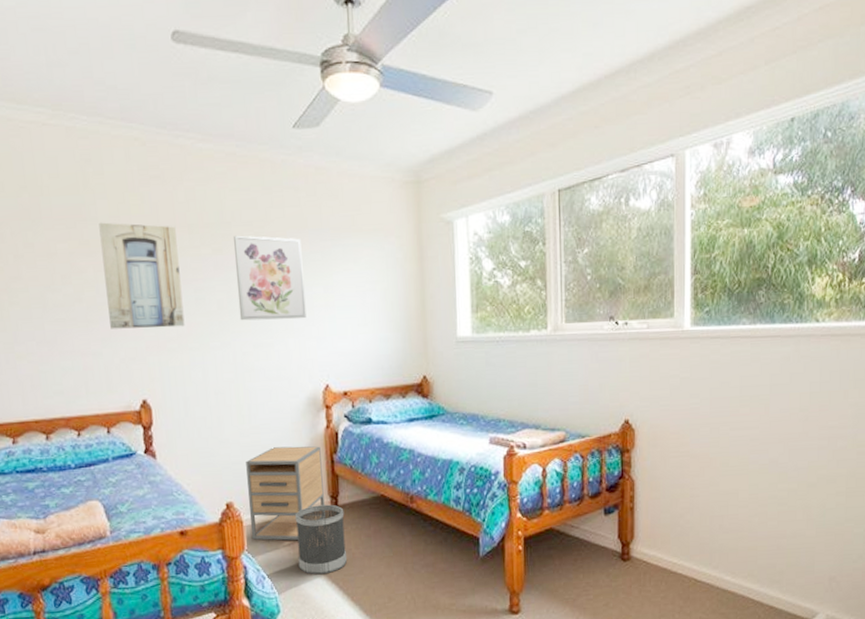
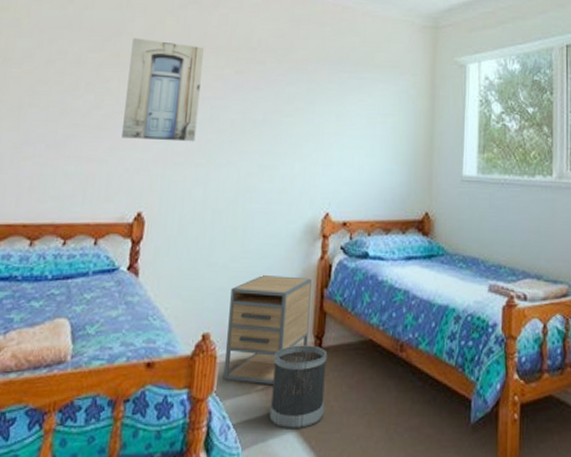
wall art: present [234,235,307,321] -> none [250,60,320,145]

